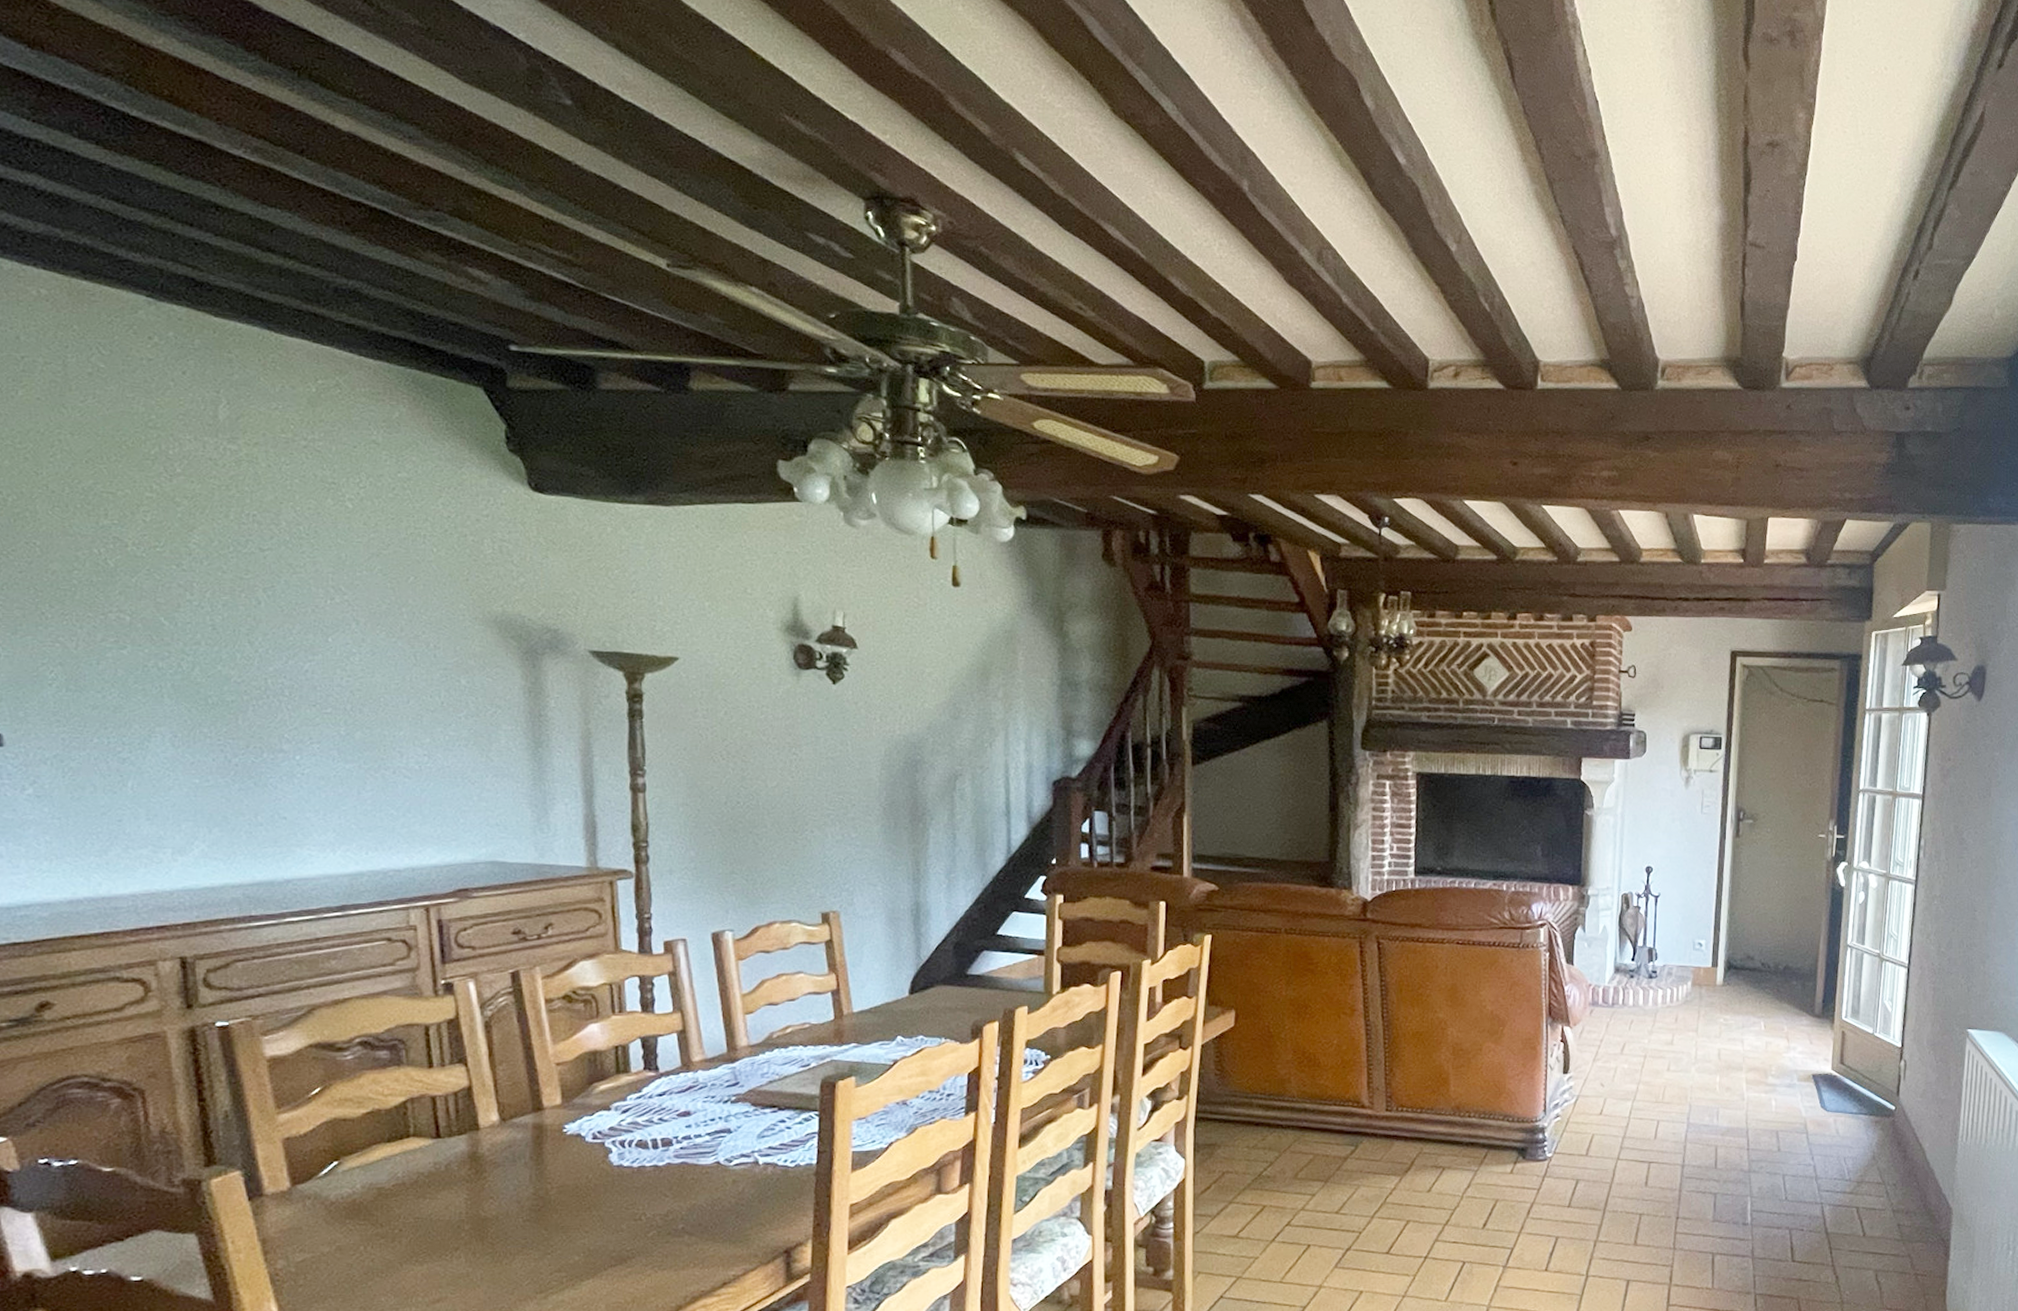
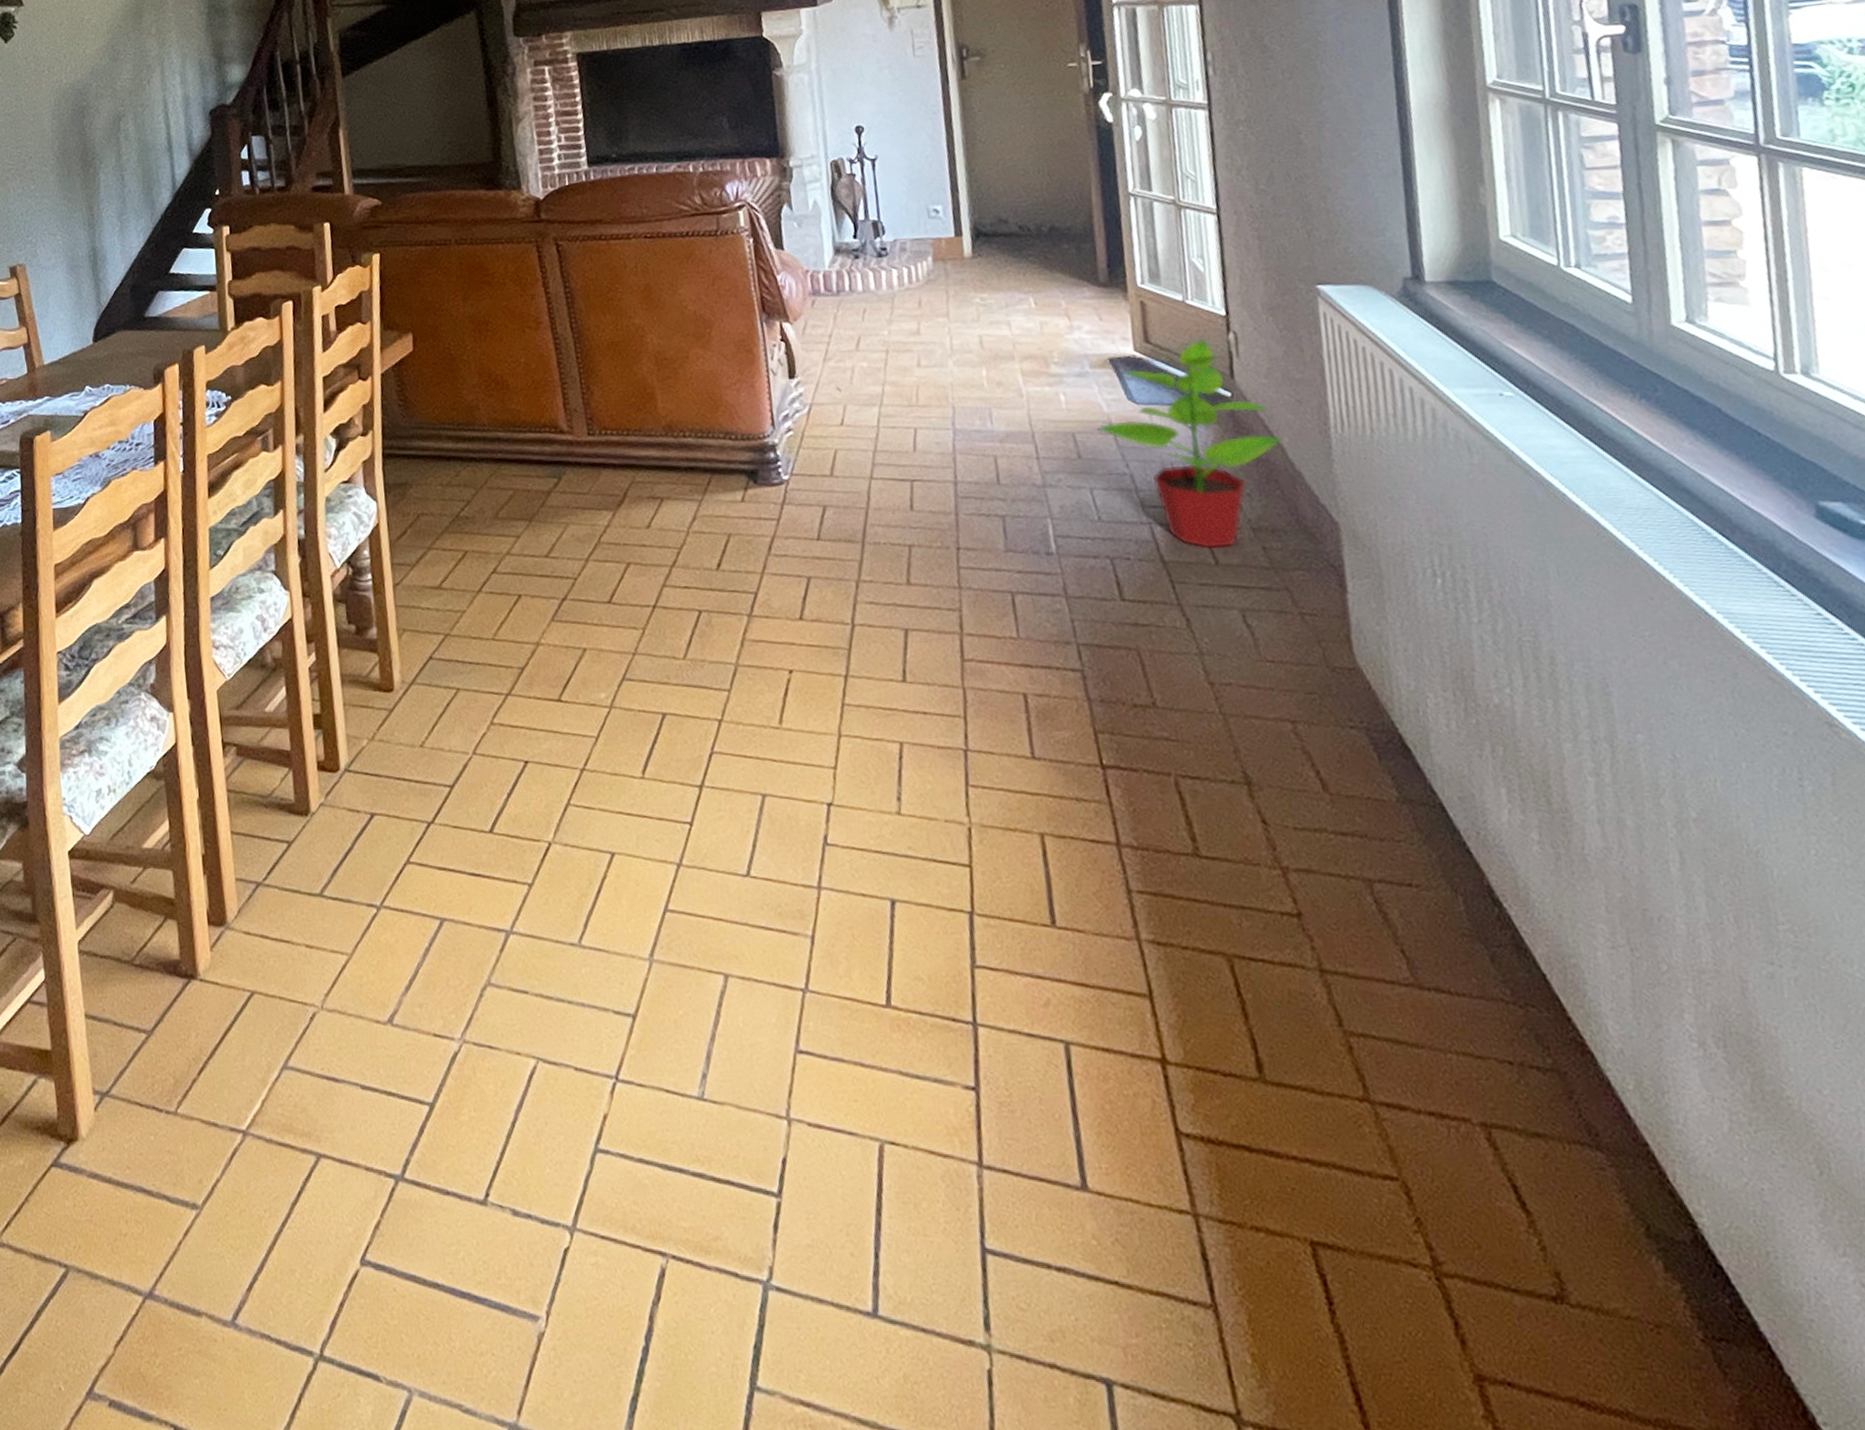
potted plant: none [1796,1065,1924,1224] -> present [1097,340,1282,549]

